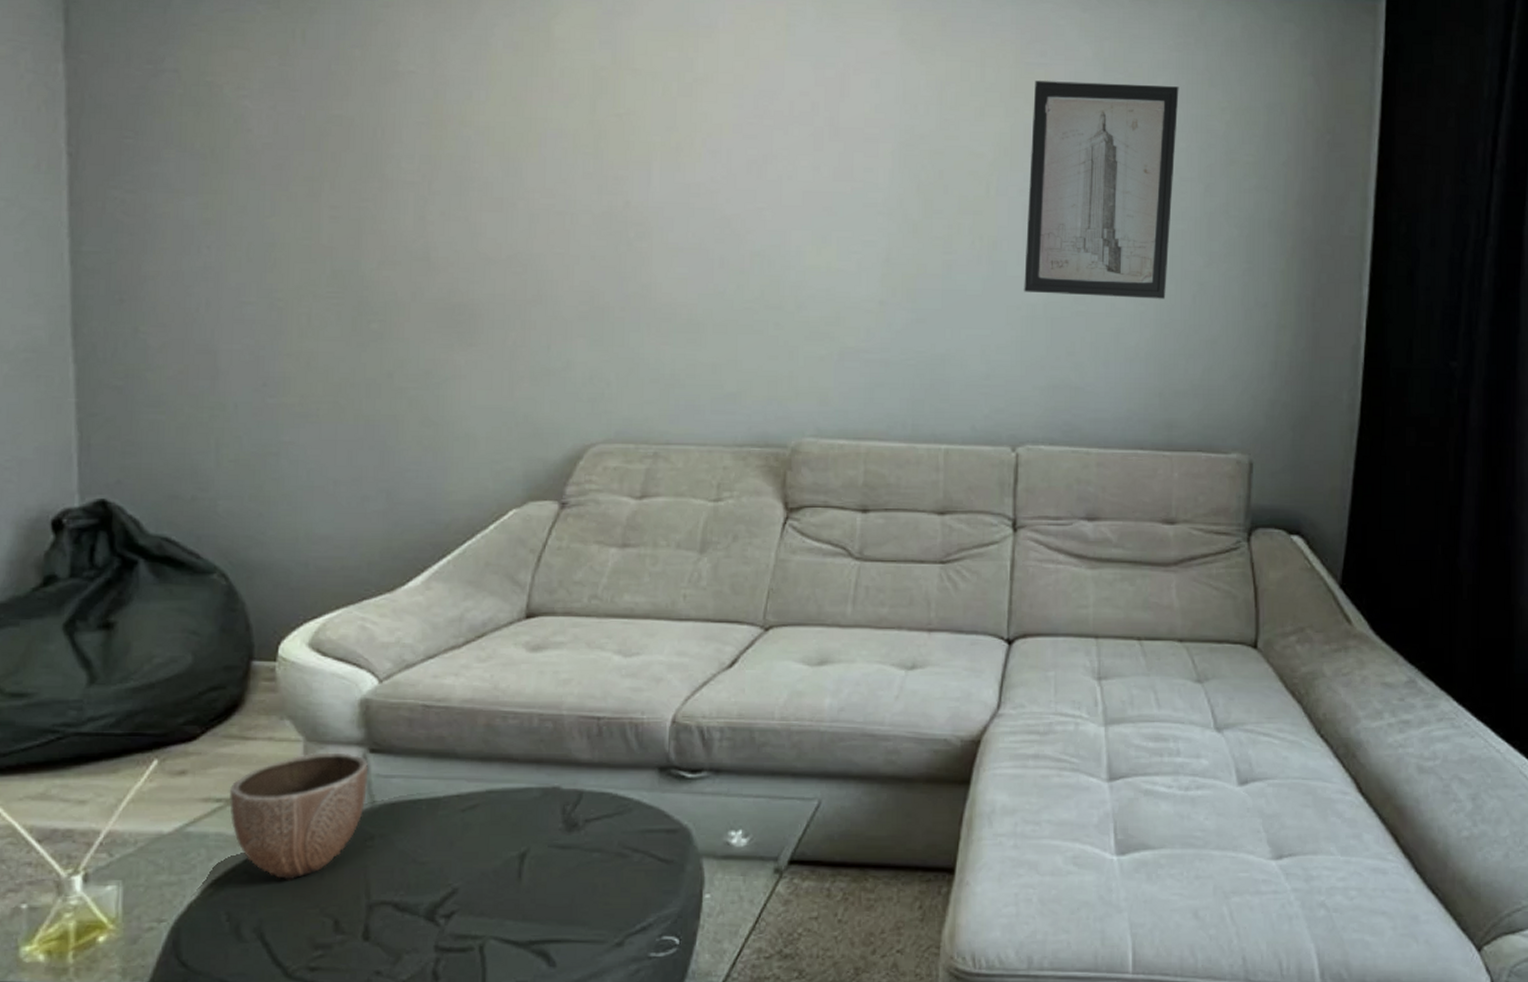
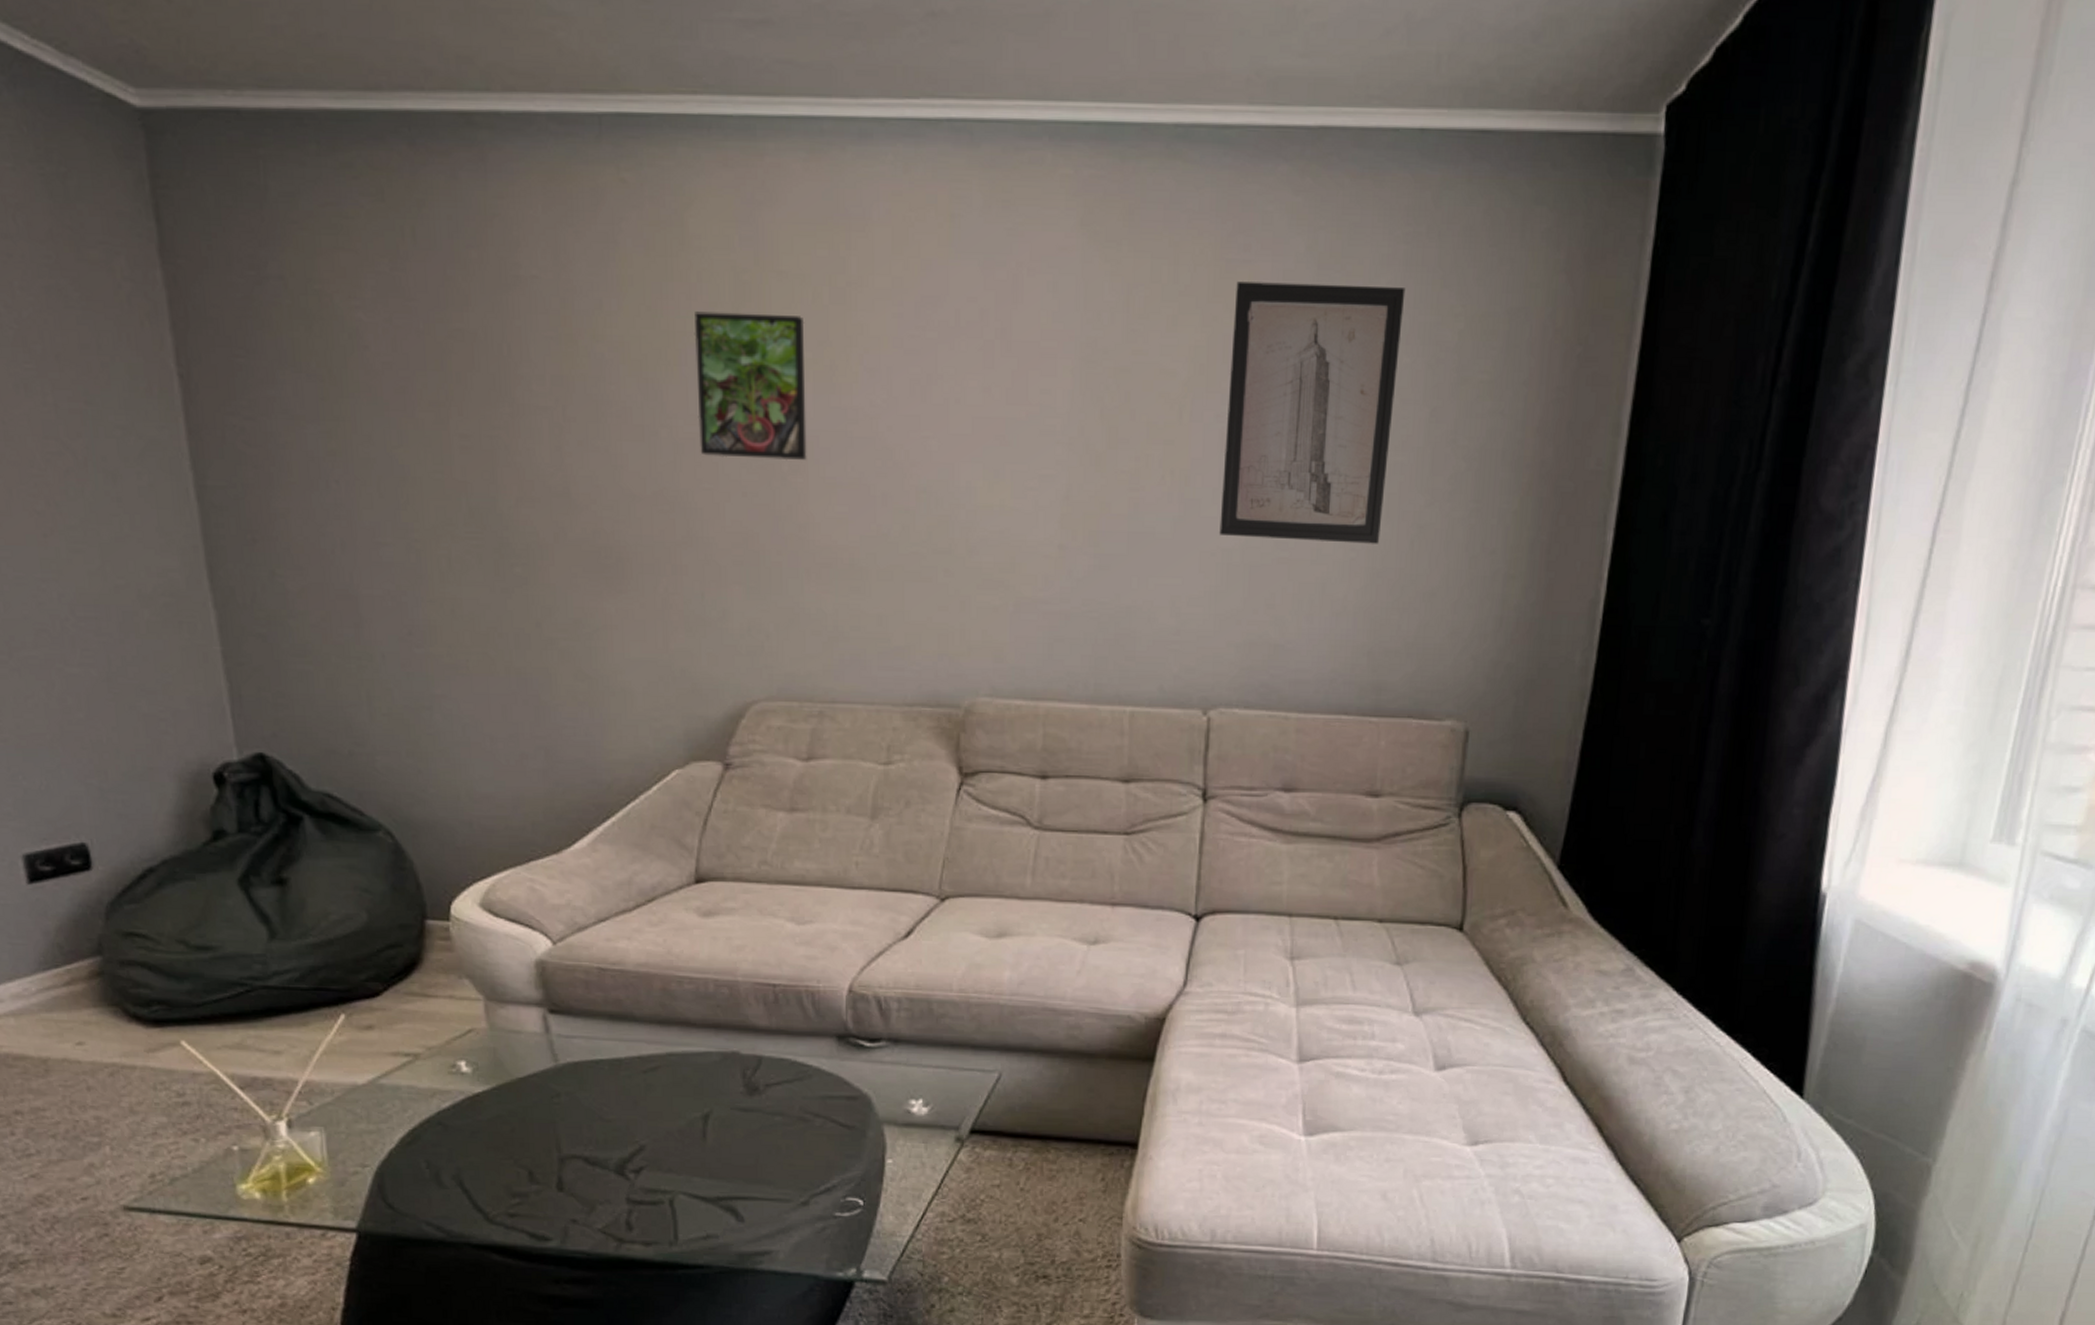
decorative bowl: present [230,752,369,880] -> none [417,1011,550,1133]
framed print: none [553,102,655,229] -> present [694,311,807,461]

